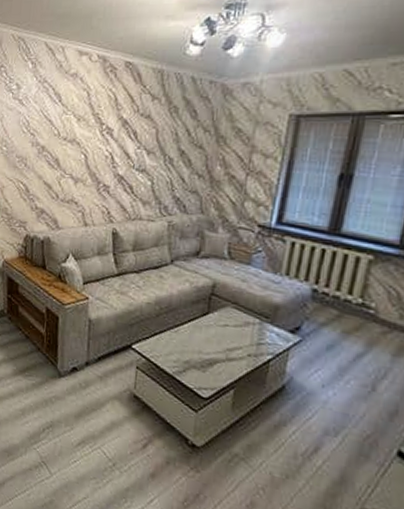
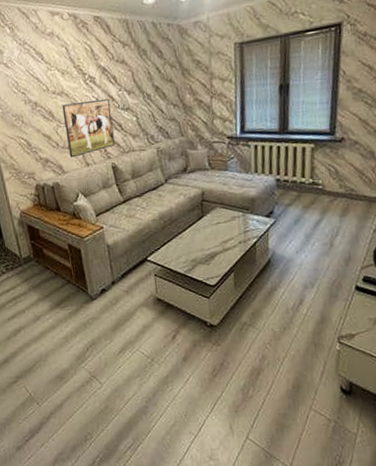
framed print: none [68,154,125,214] -> present [62,98,115,158]

